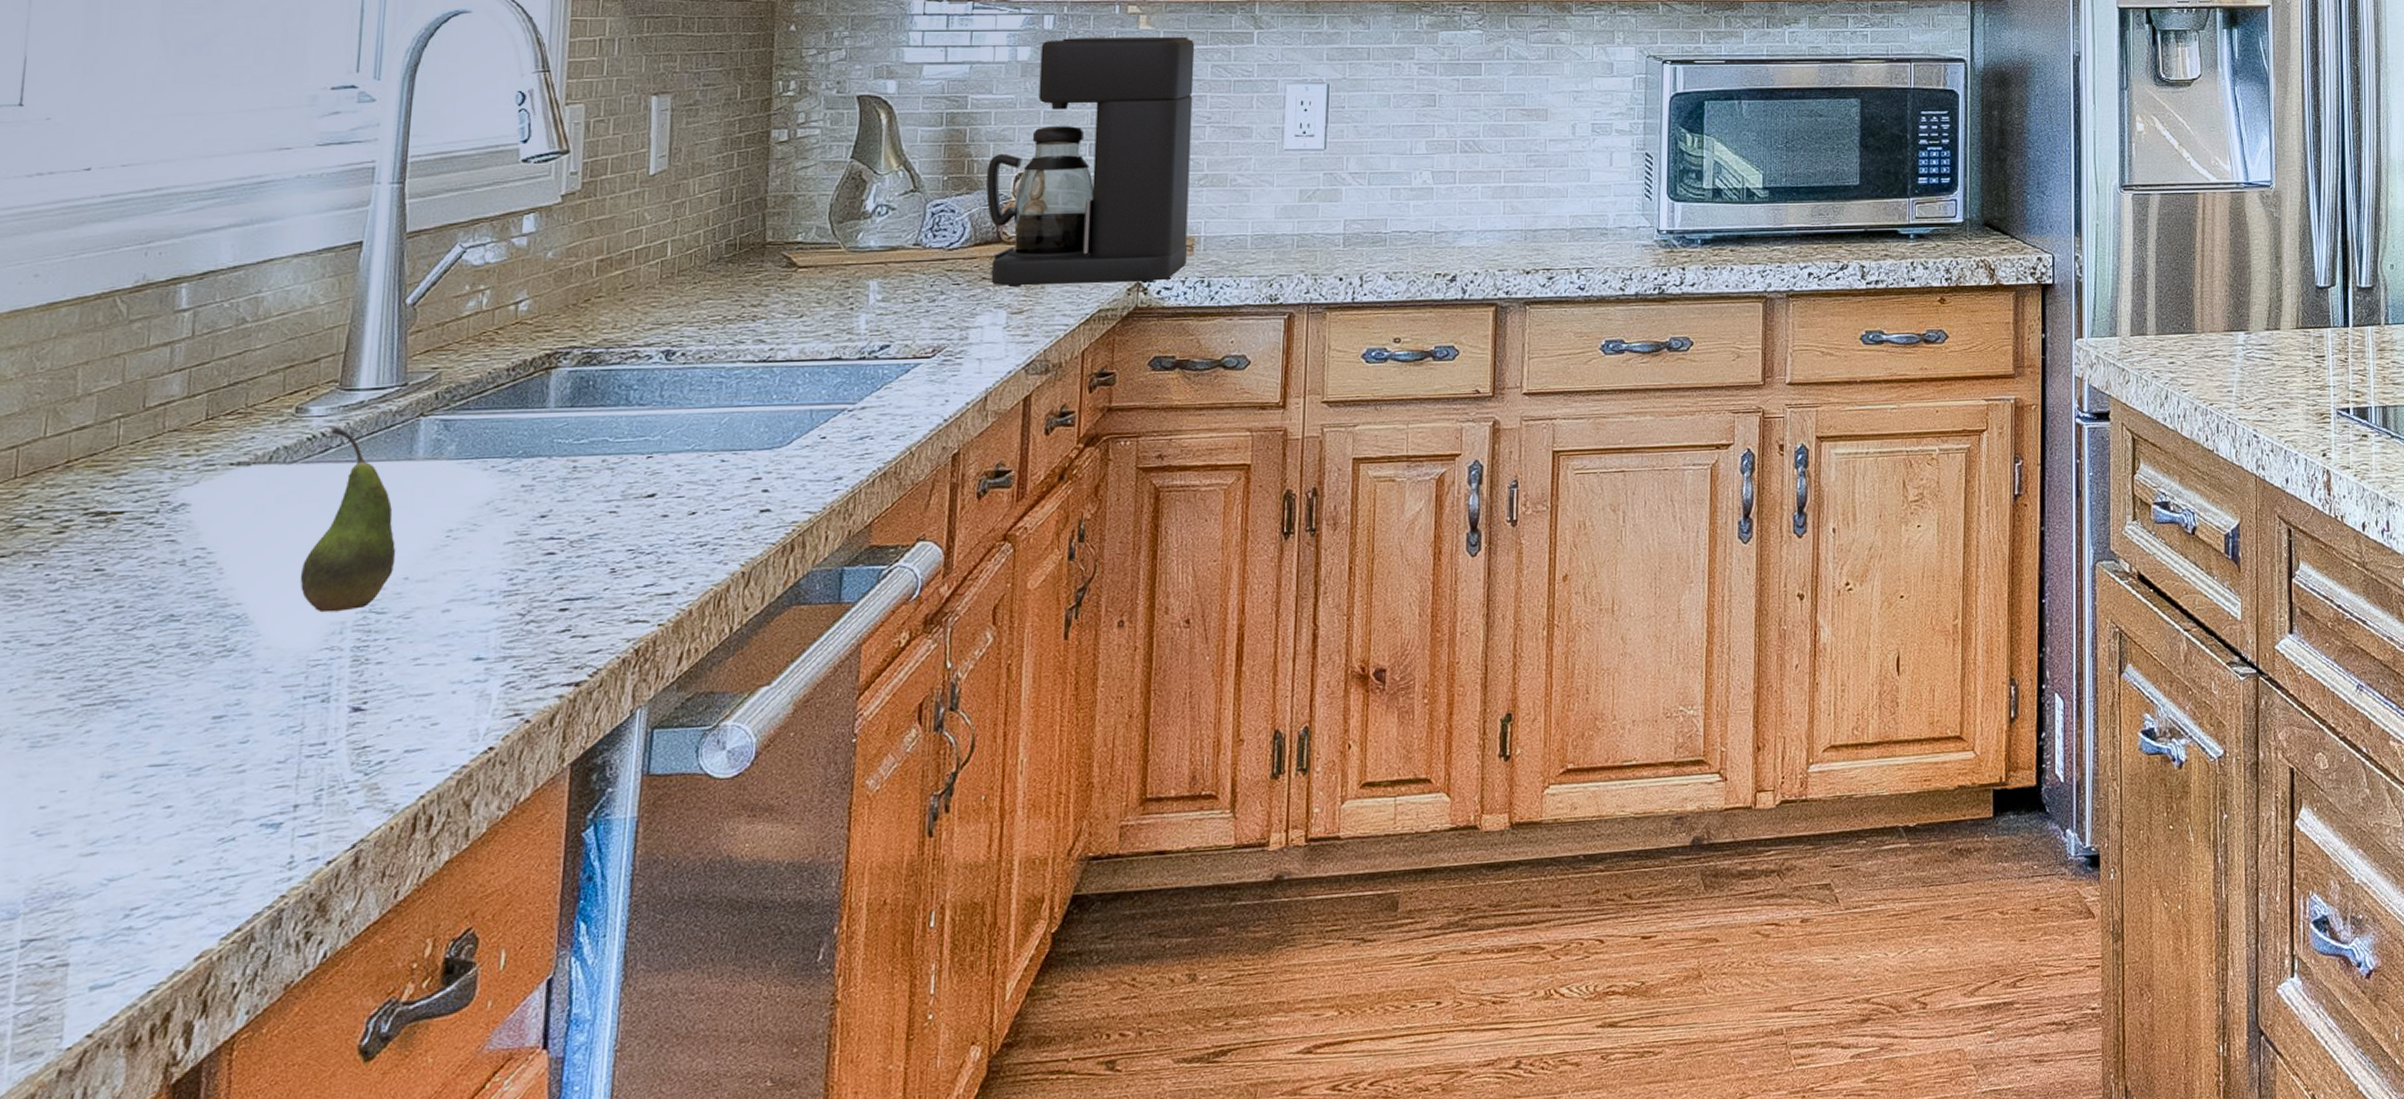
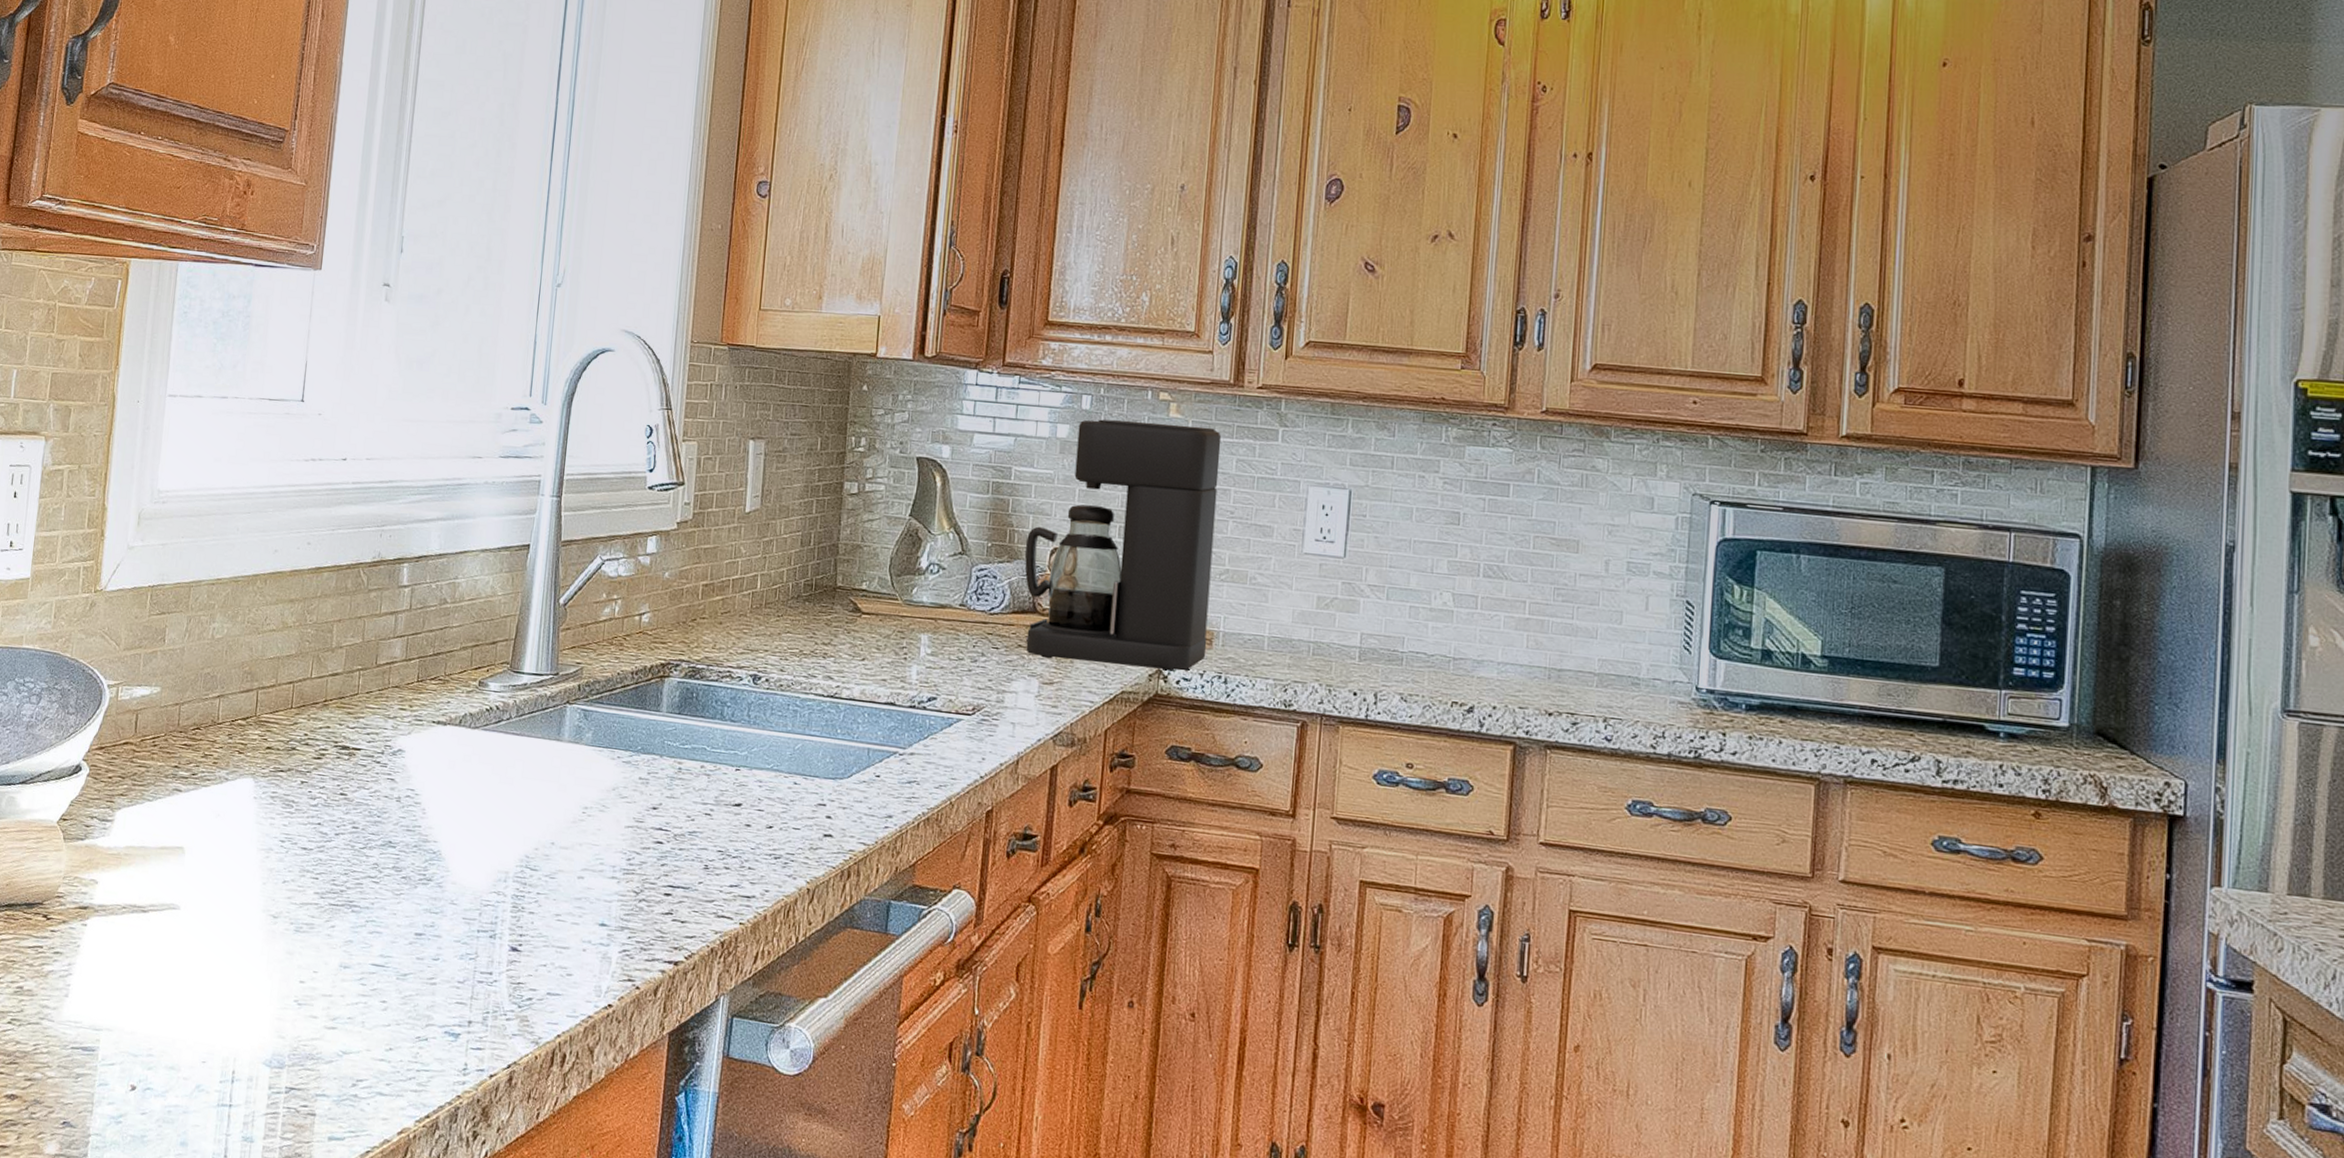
fruit: present [300,427,397,613] -> none [478,703,546,863]

